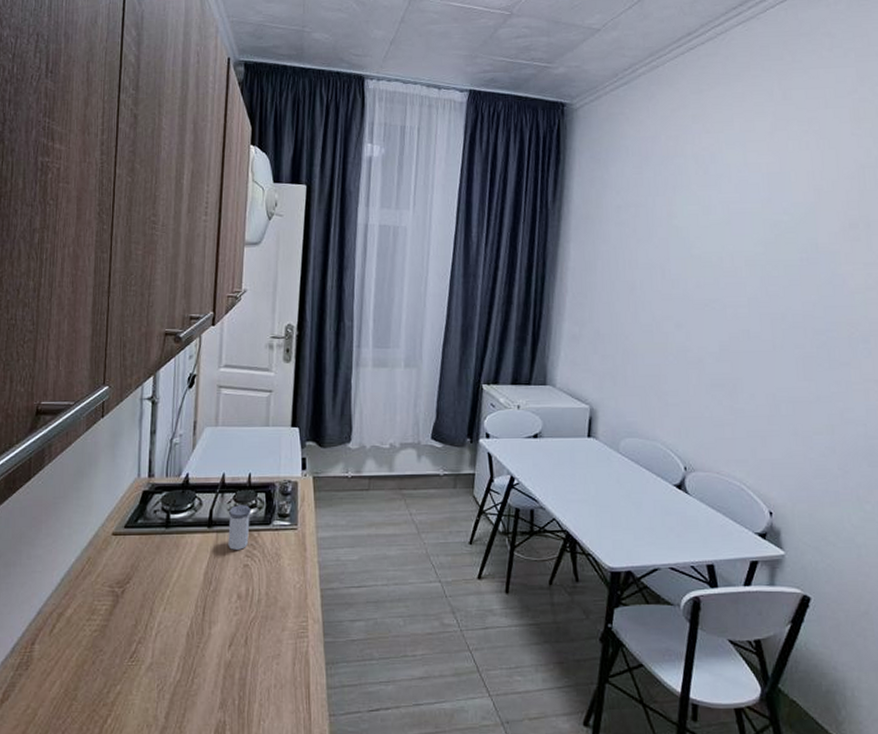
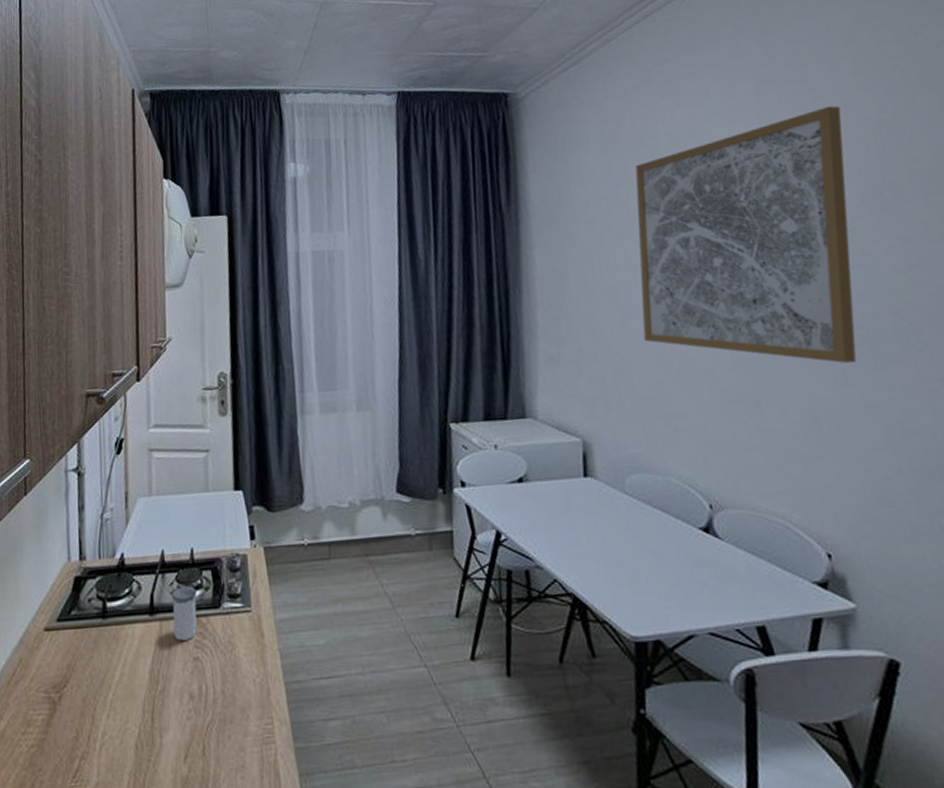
wall art: none [651,147,836,362] -> present [635,105,857,364]

